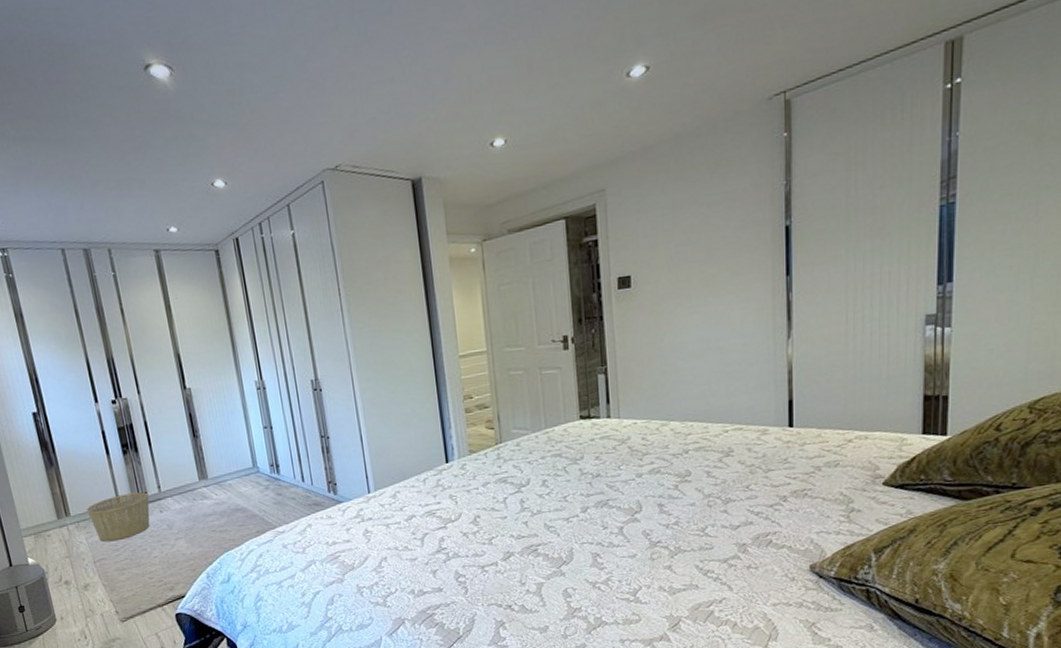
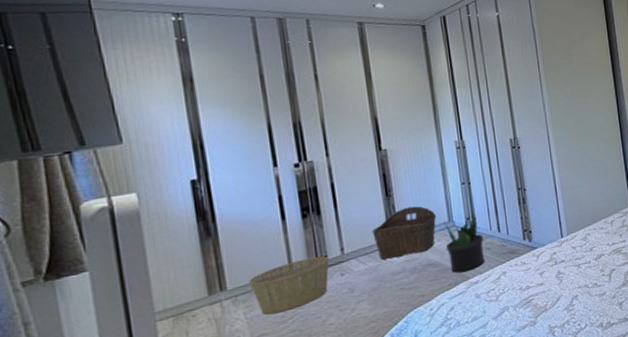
wicker basket: none [183,448,242,500] -> present [372,206,437,260]
planter: none [248,462,290,521] -> present [443,215,484,274]

